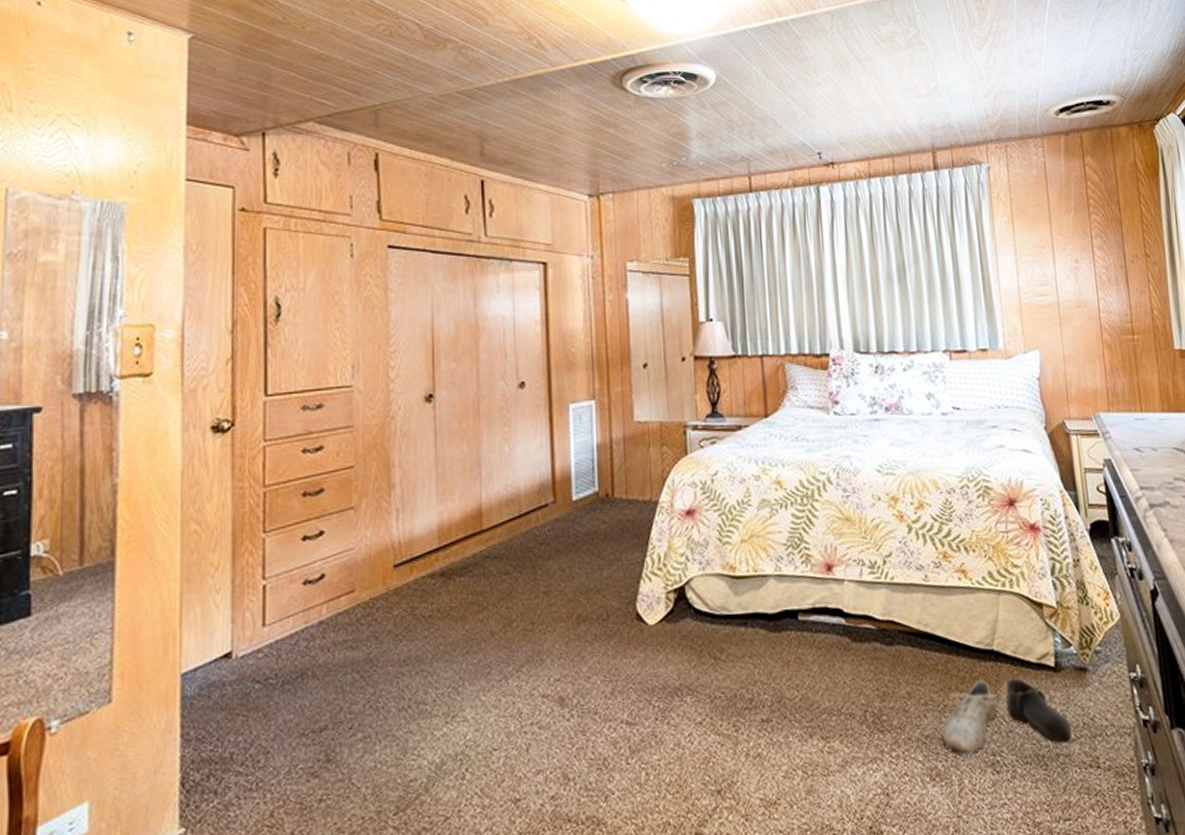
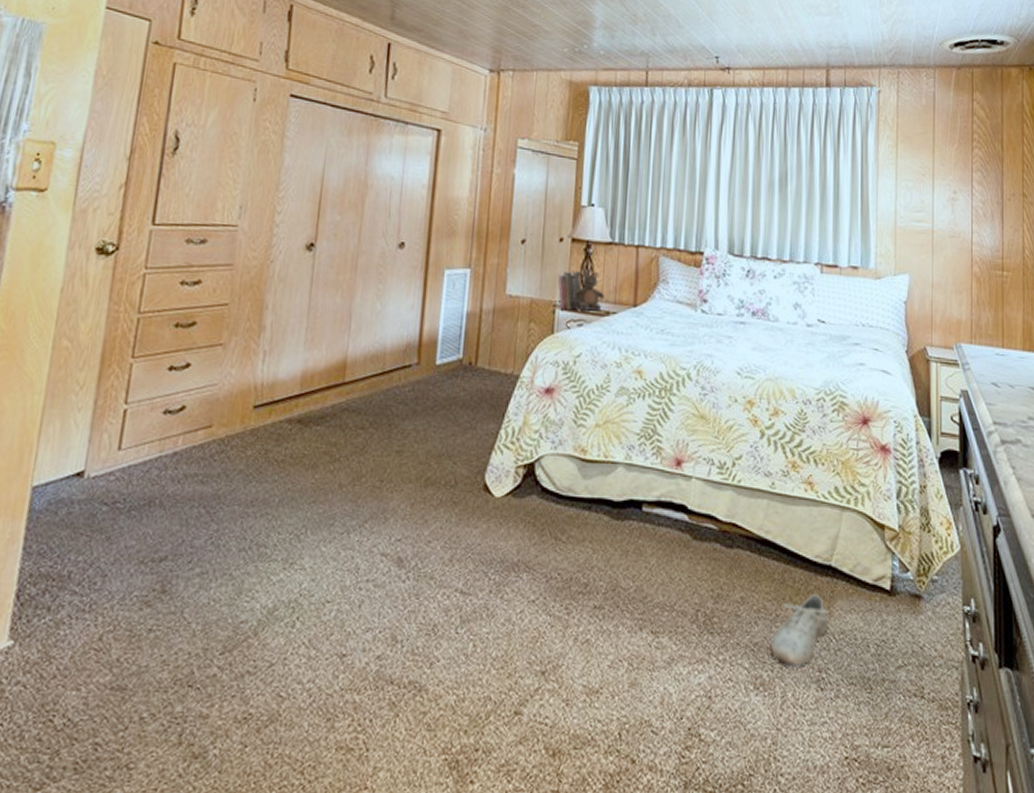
books: none [684,388,712,430] -> present [557,271,582,311]
stuffed bear: none [702,386,734,428] -> present [573,270,605,311]
shoe: present [1005,678,1073,744] -> none [837,597,900,669]

